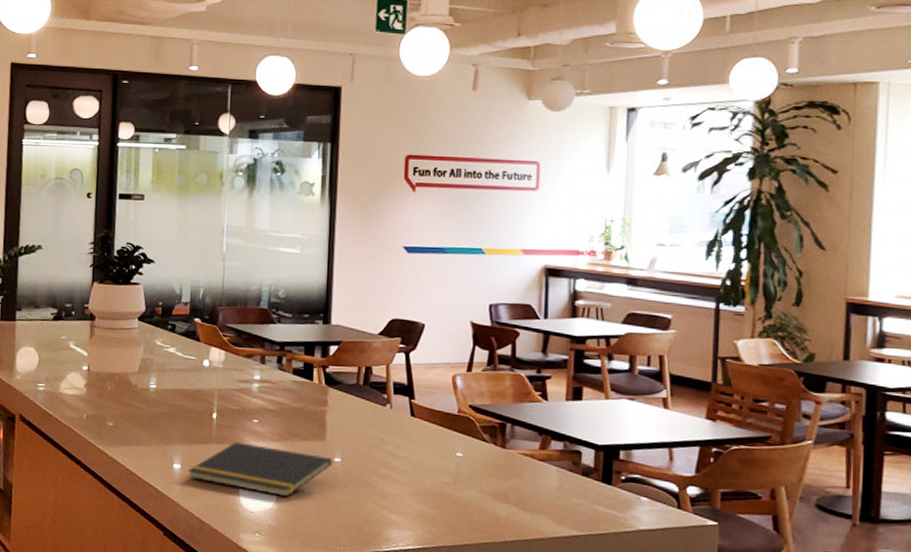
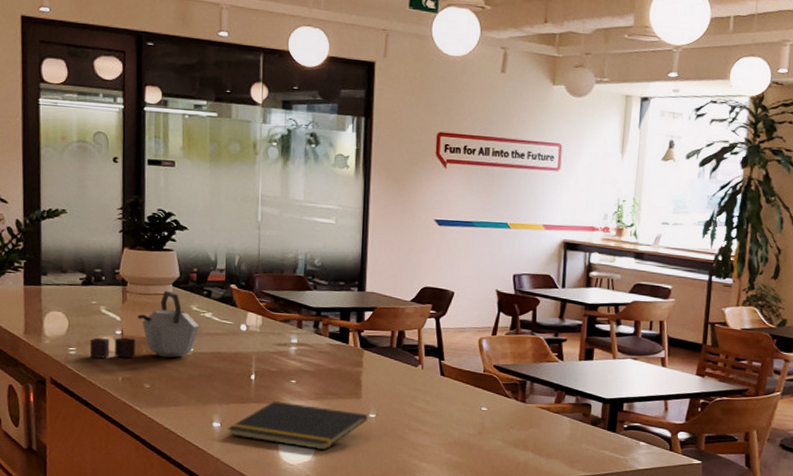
kettle: none [57,325,162,395] -> present [89,290,199,358]

